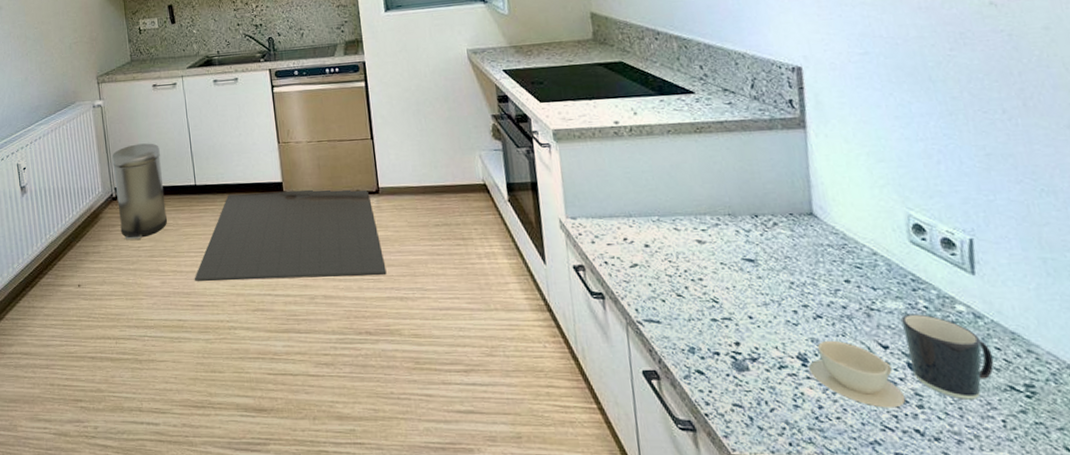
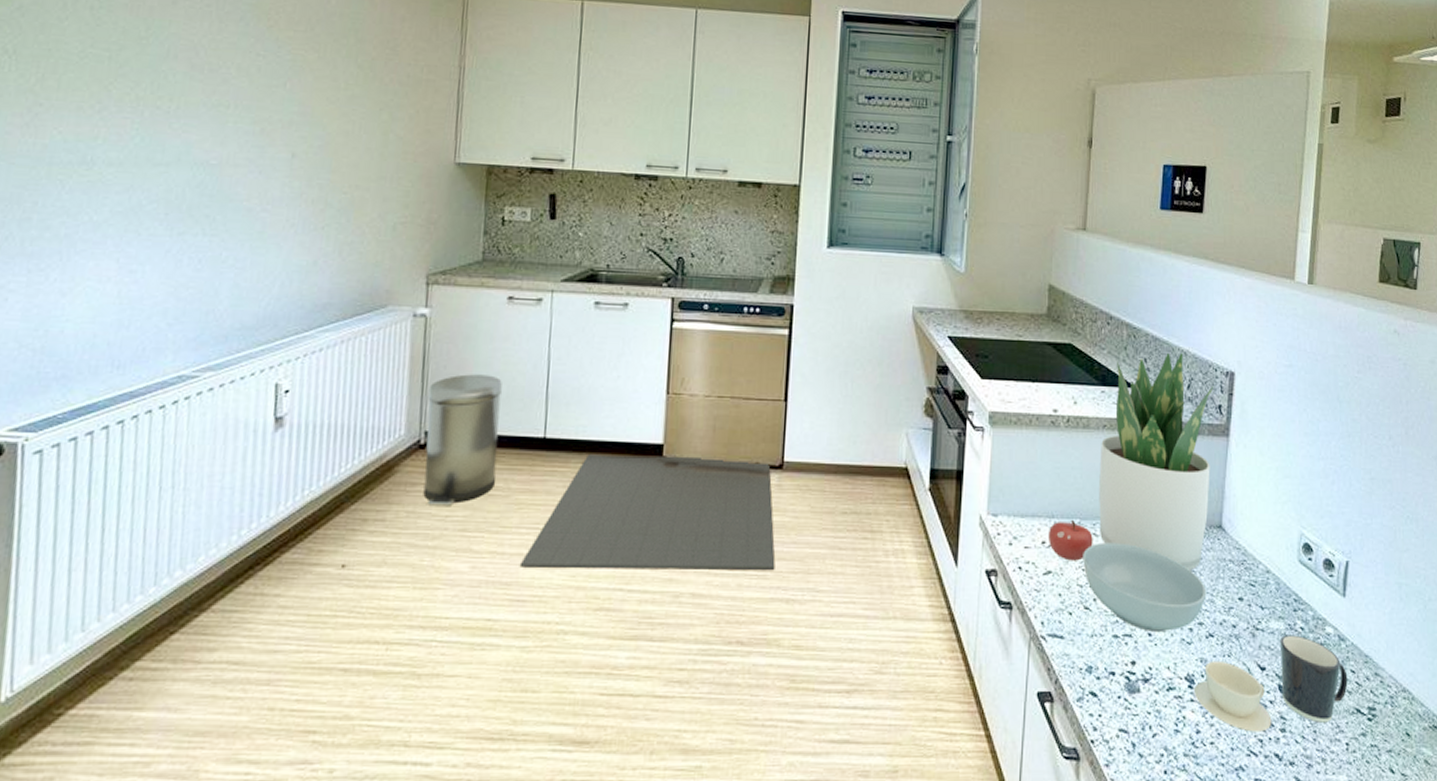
fruit: none [628,218,676,254] -> present [1047,521,1093,561]
bowl: none [666,235,808,316] -> present [1083,542,1207,633]
planter: none [668,55,796,257] -> present [1099,353,1214,571]

